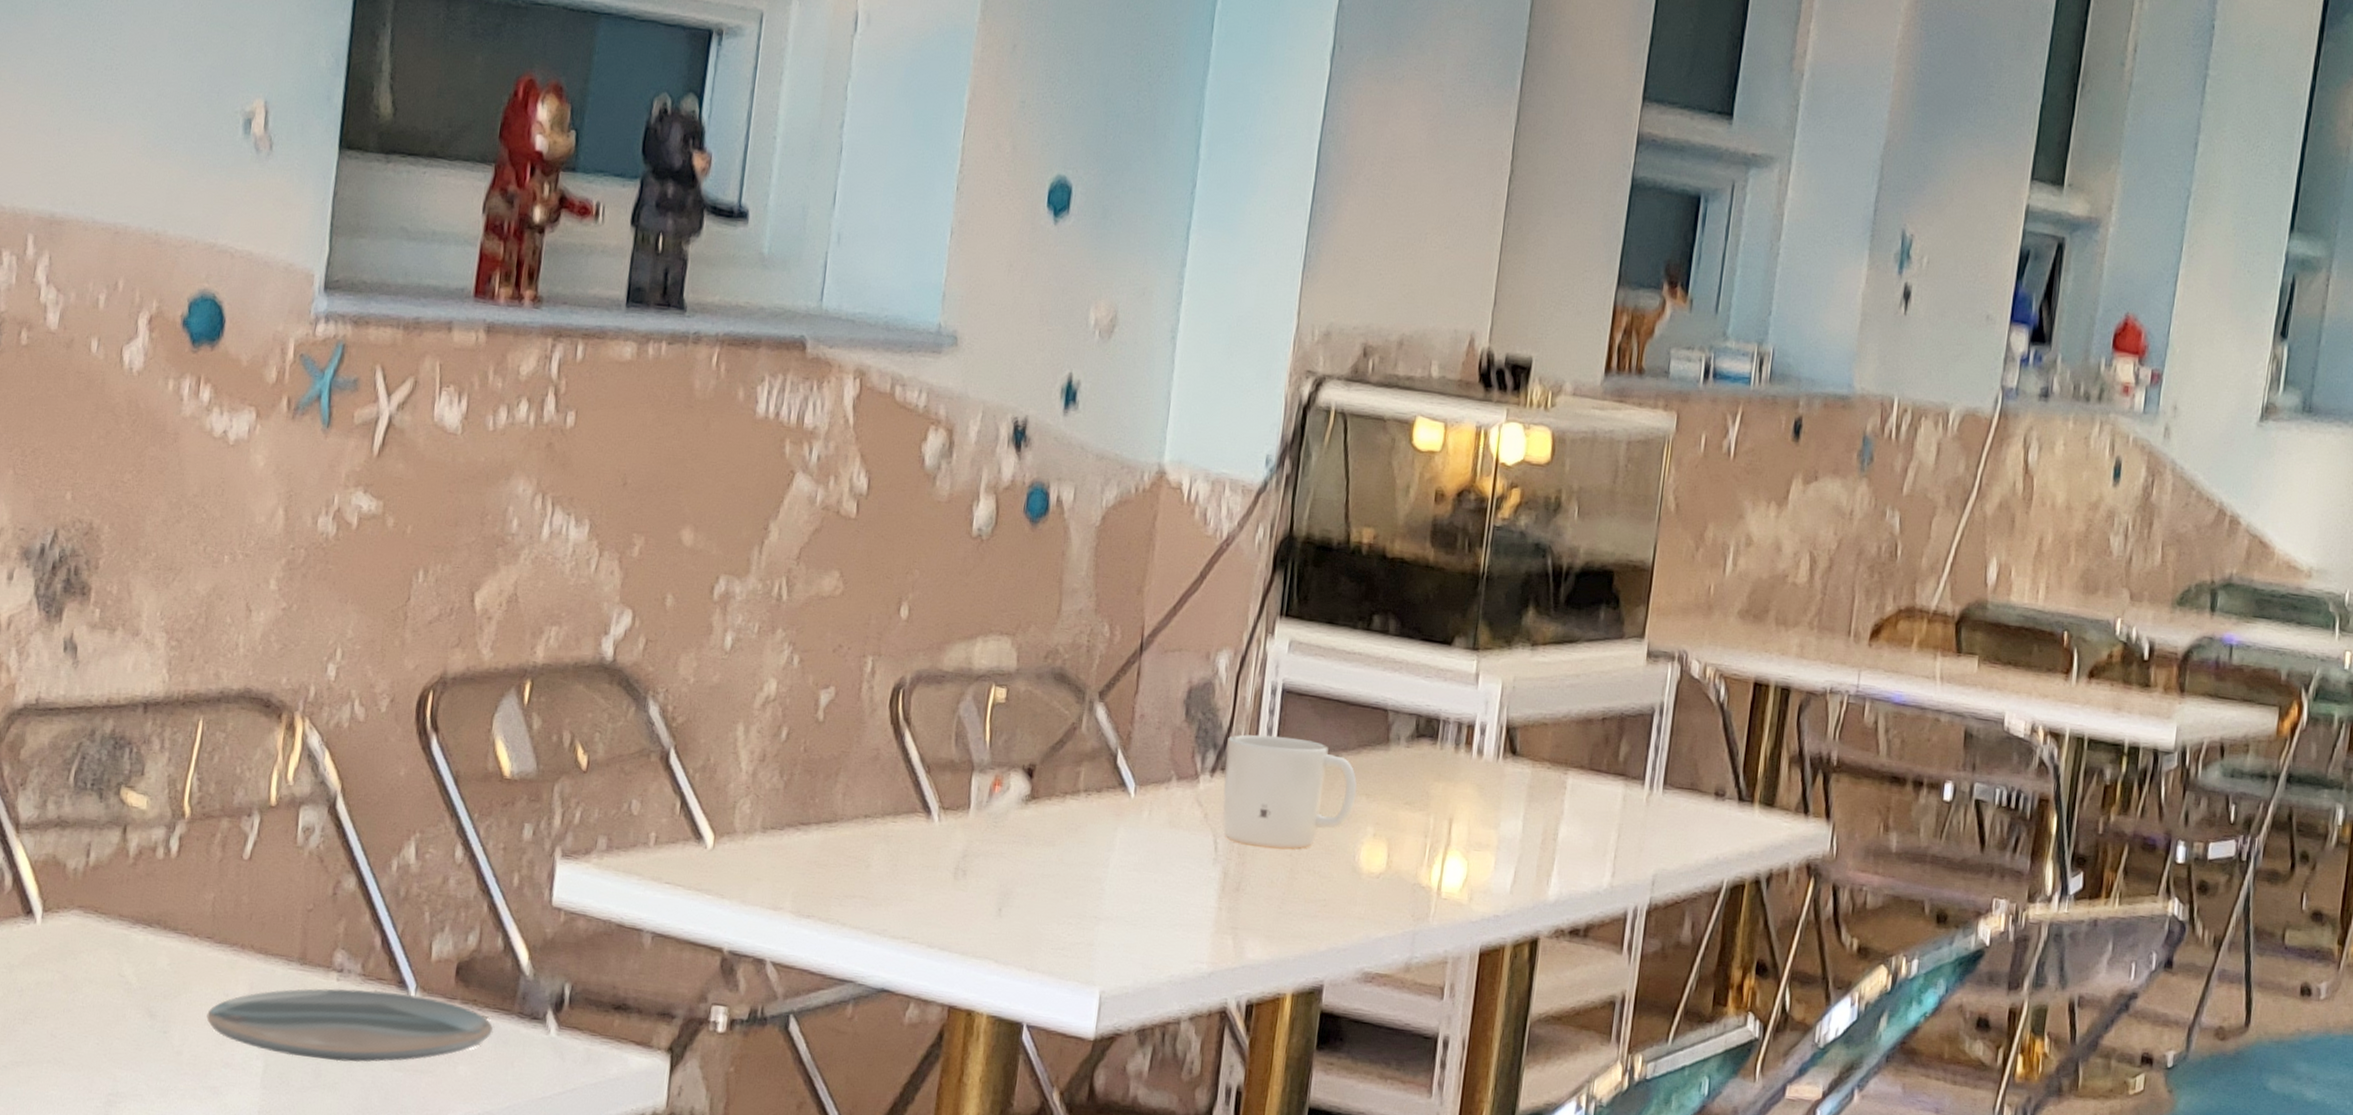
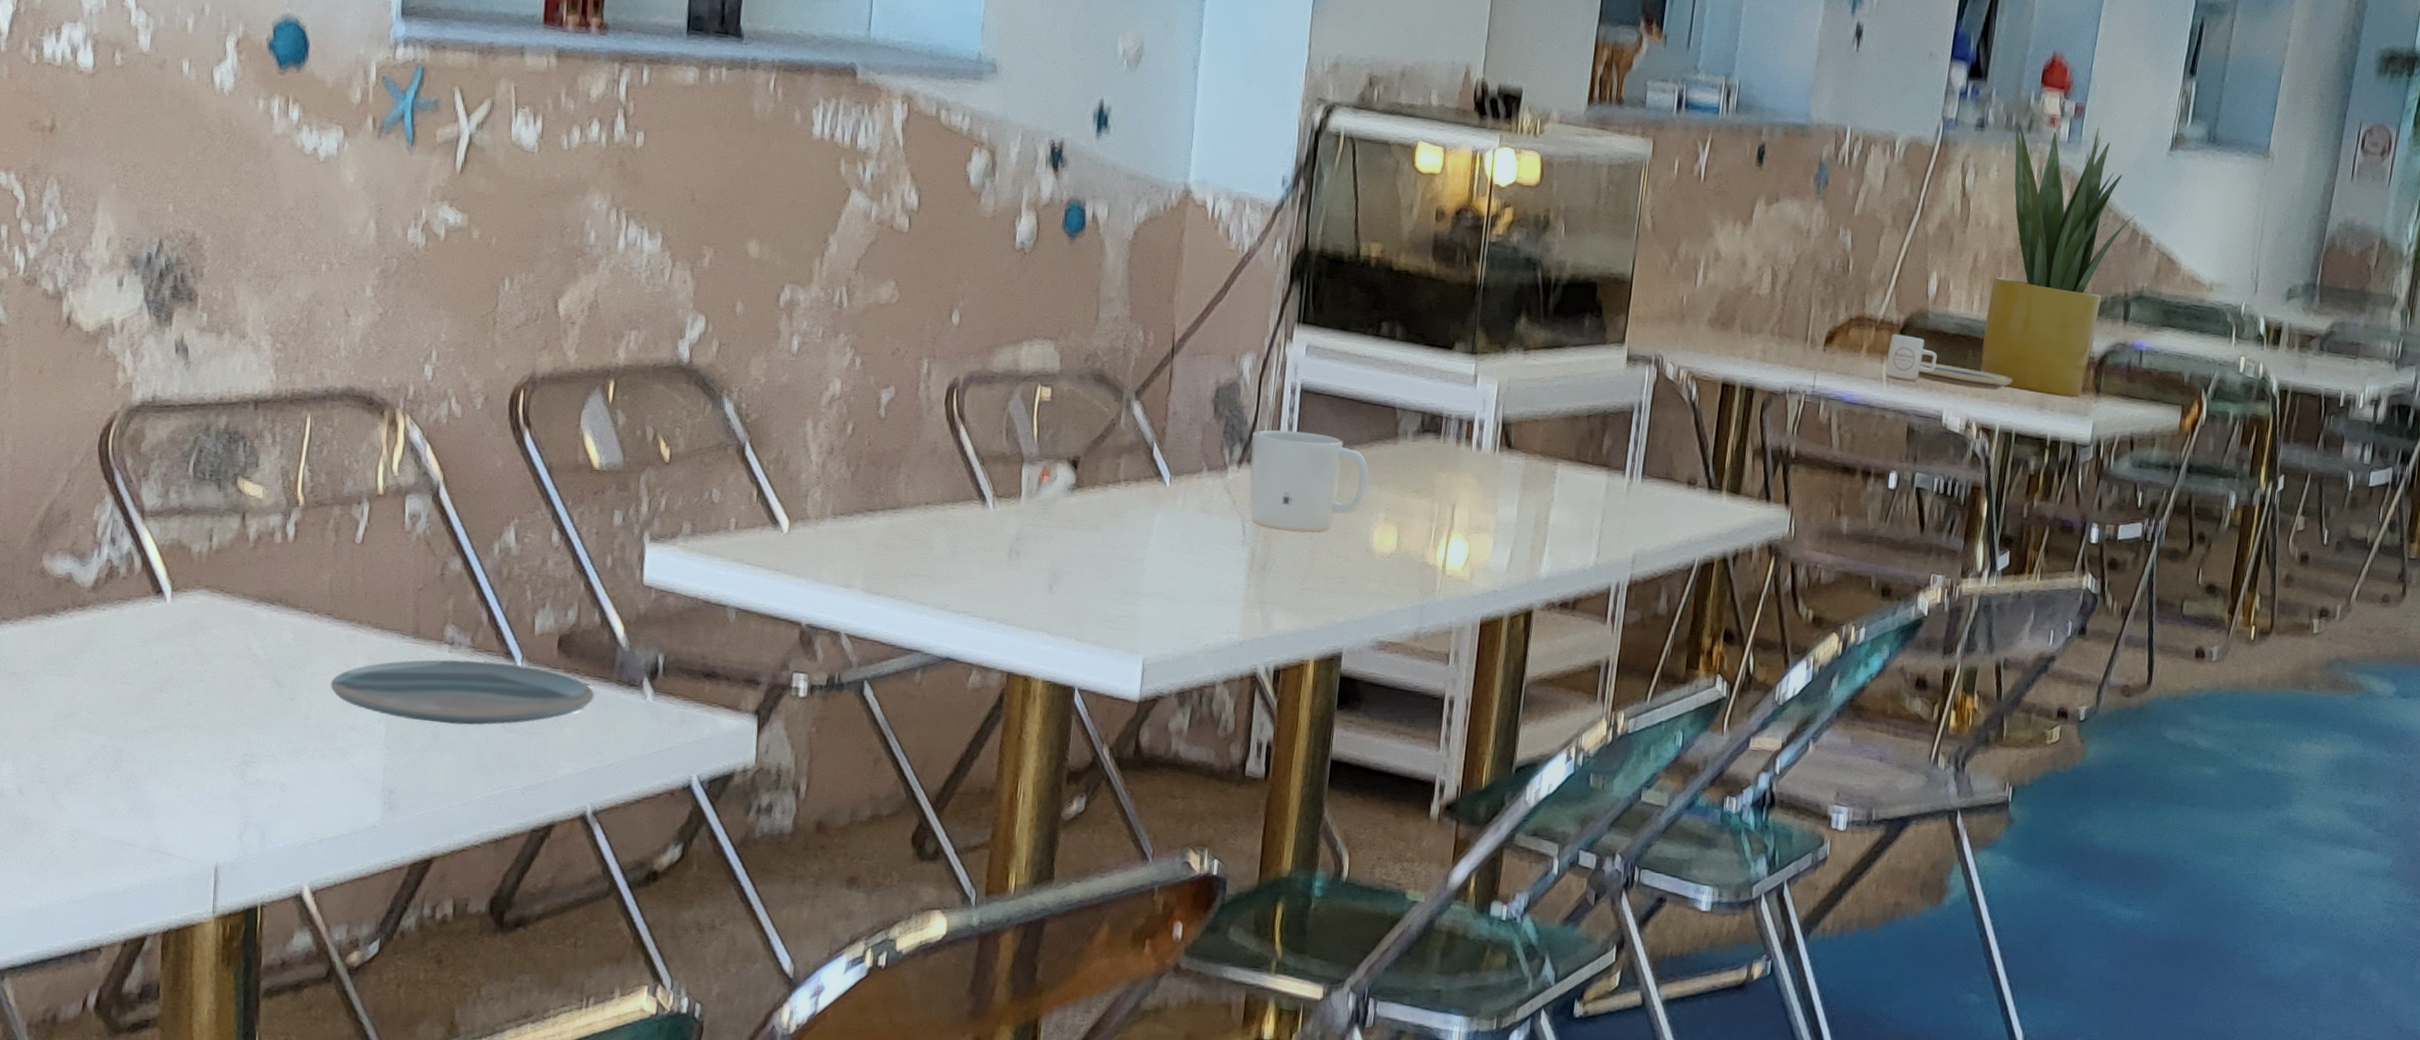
mug: none [1939,626,1999,681] -> present [1885,333,1938,383]
plate: none [1975,657,2084,690] -> present [1917,361,2013,391]
planter: none [2047,395,2223,698] -> present [1980,126,2136,398]

